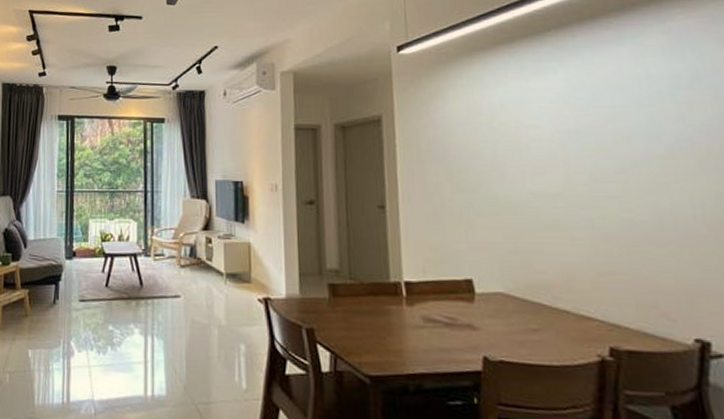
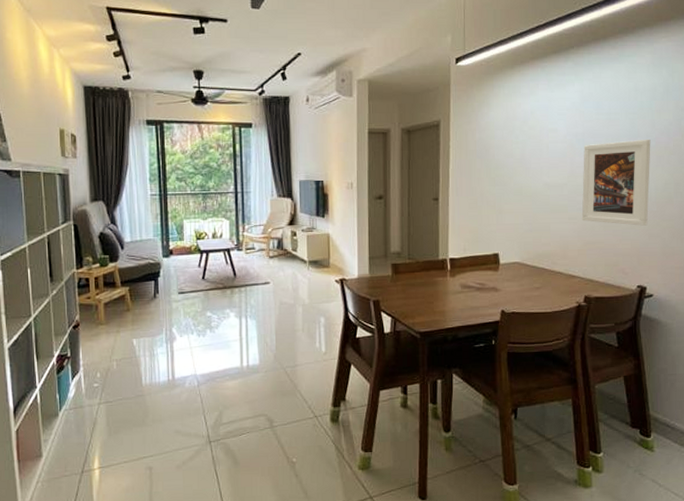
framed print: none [580,138,698,254] -> present [581,139,651,226]

